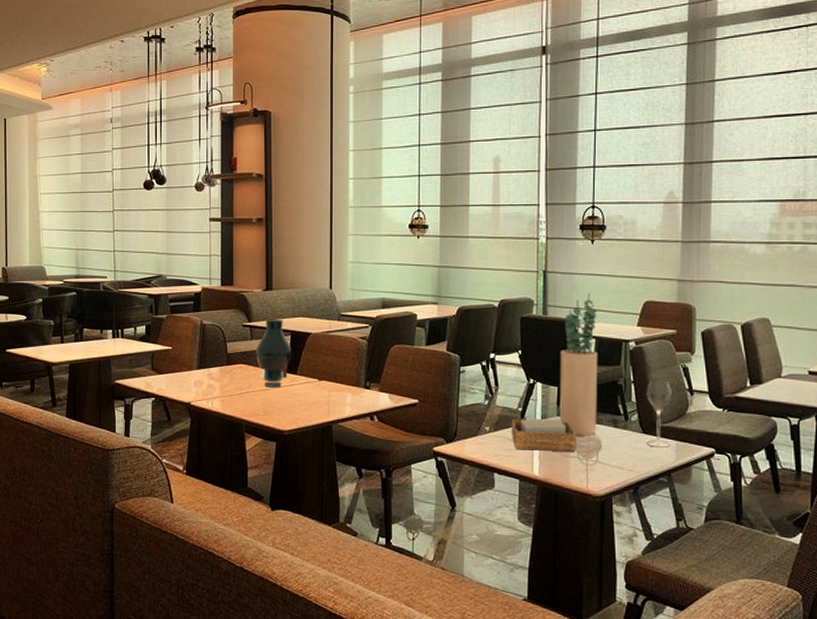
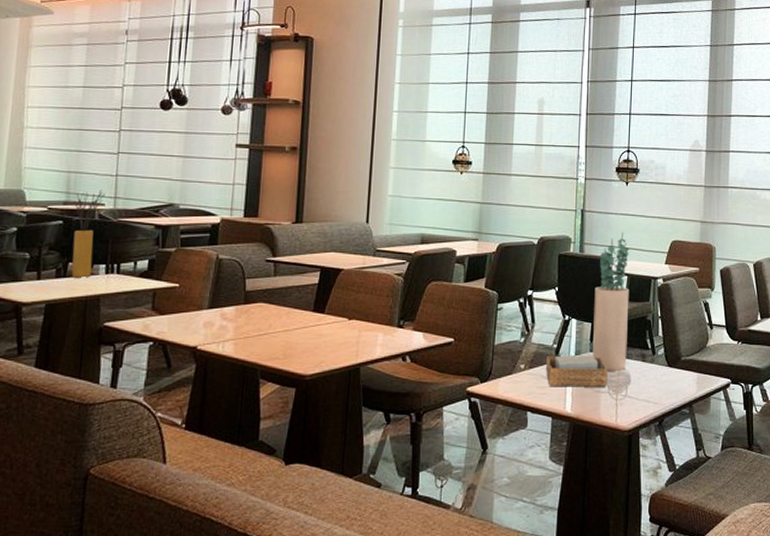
vase: none [83,264,106,342] -> present [71,190,105,278]
vase: present [255,319,292,388] -> none [278,253,320,328]
wineglass: present [646,379,672,448] -> none [671,314,694,380]

